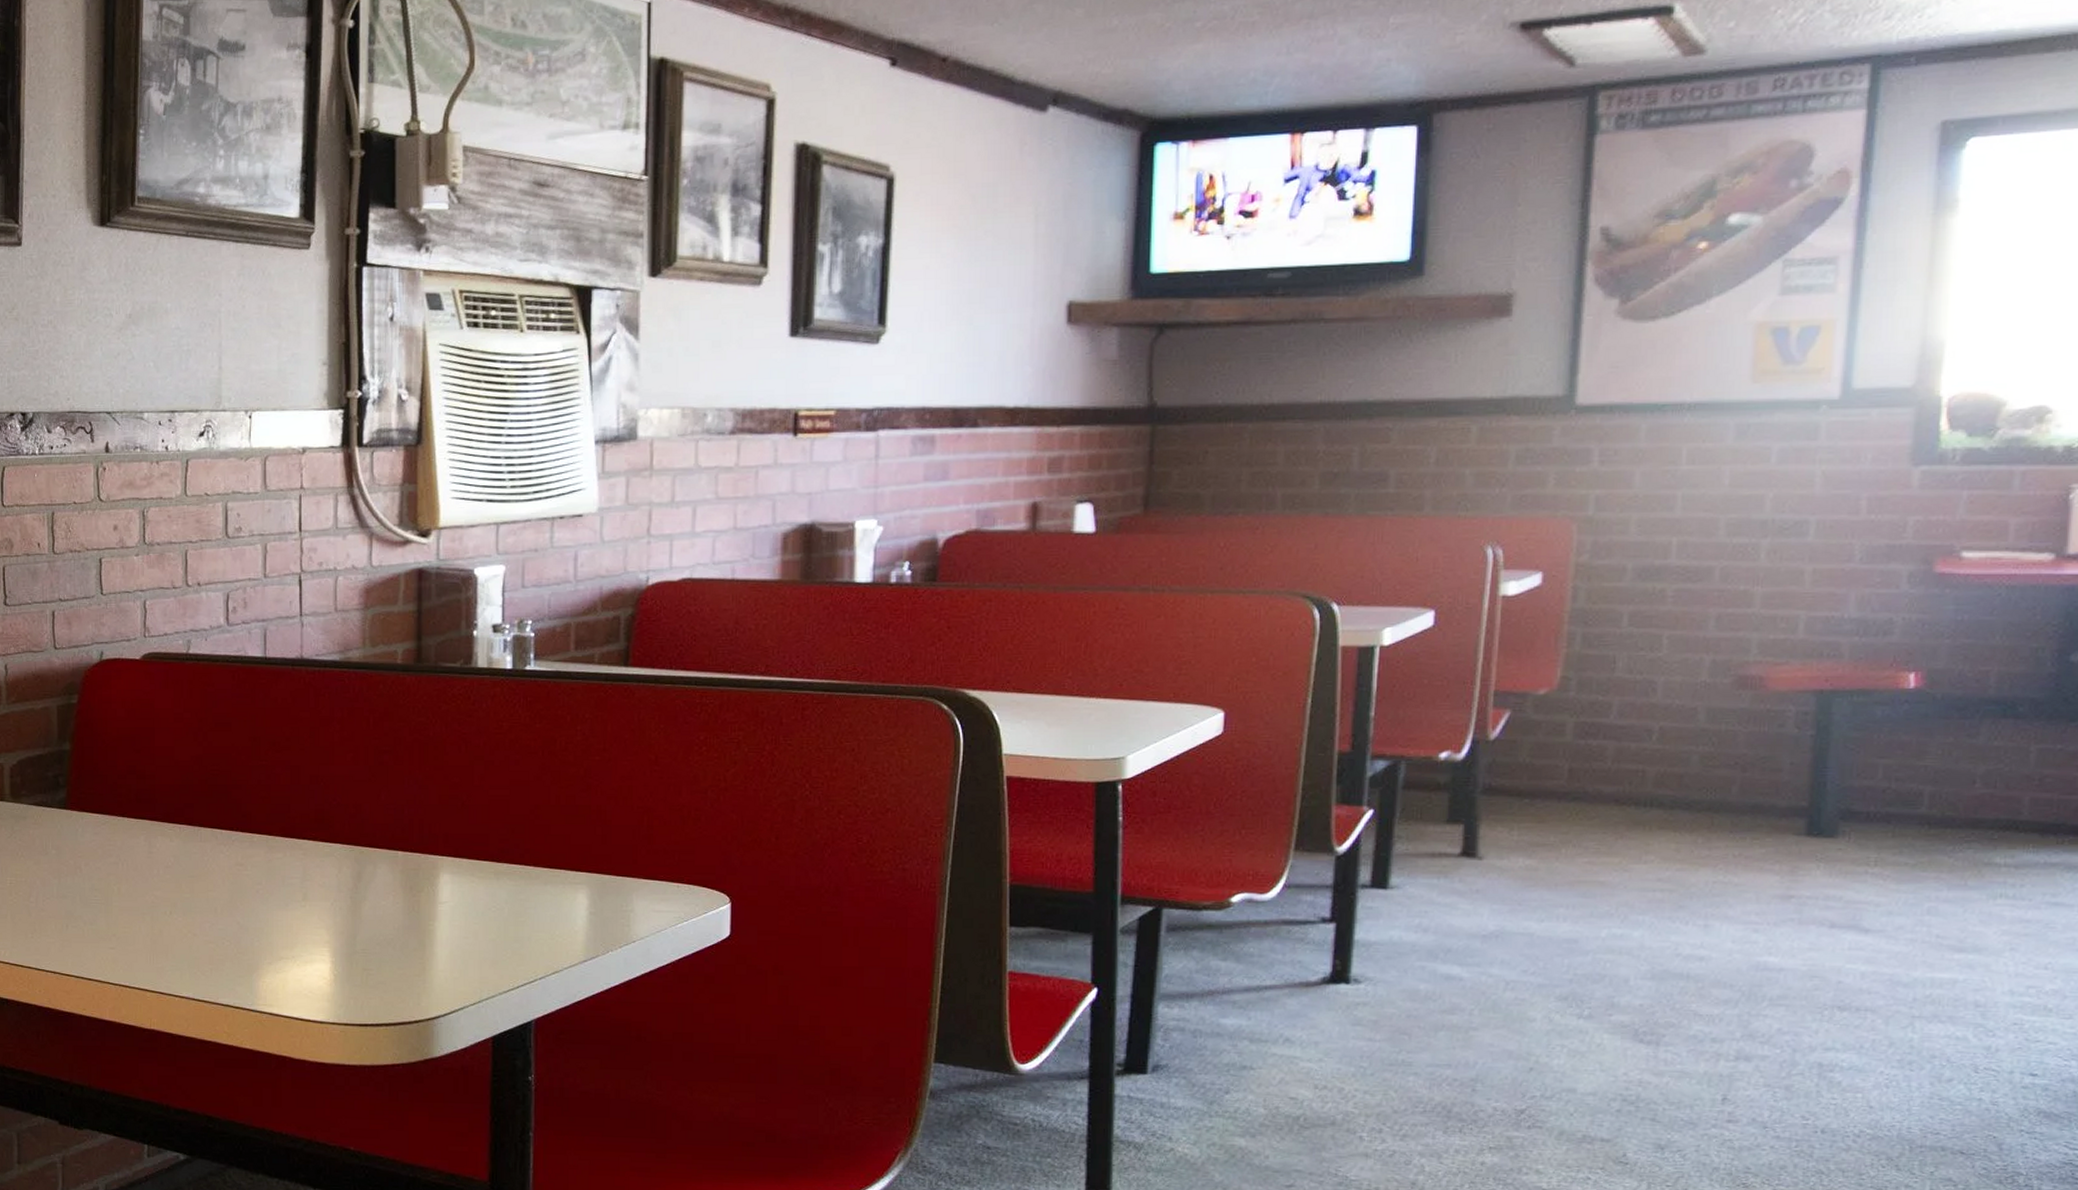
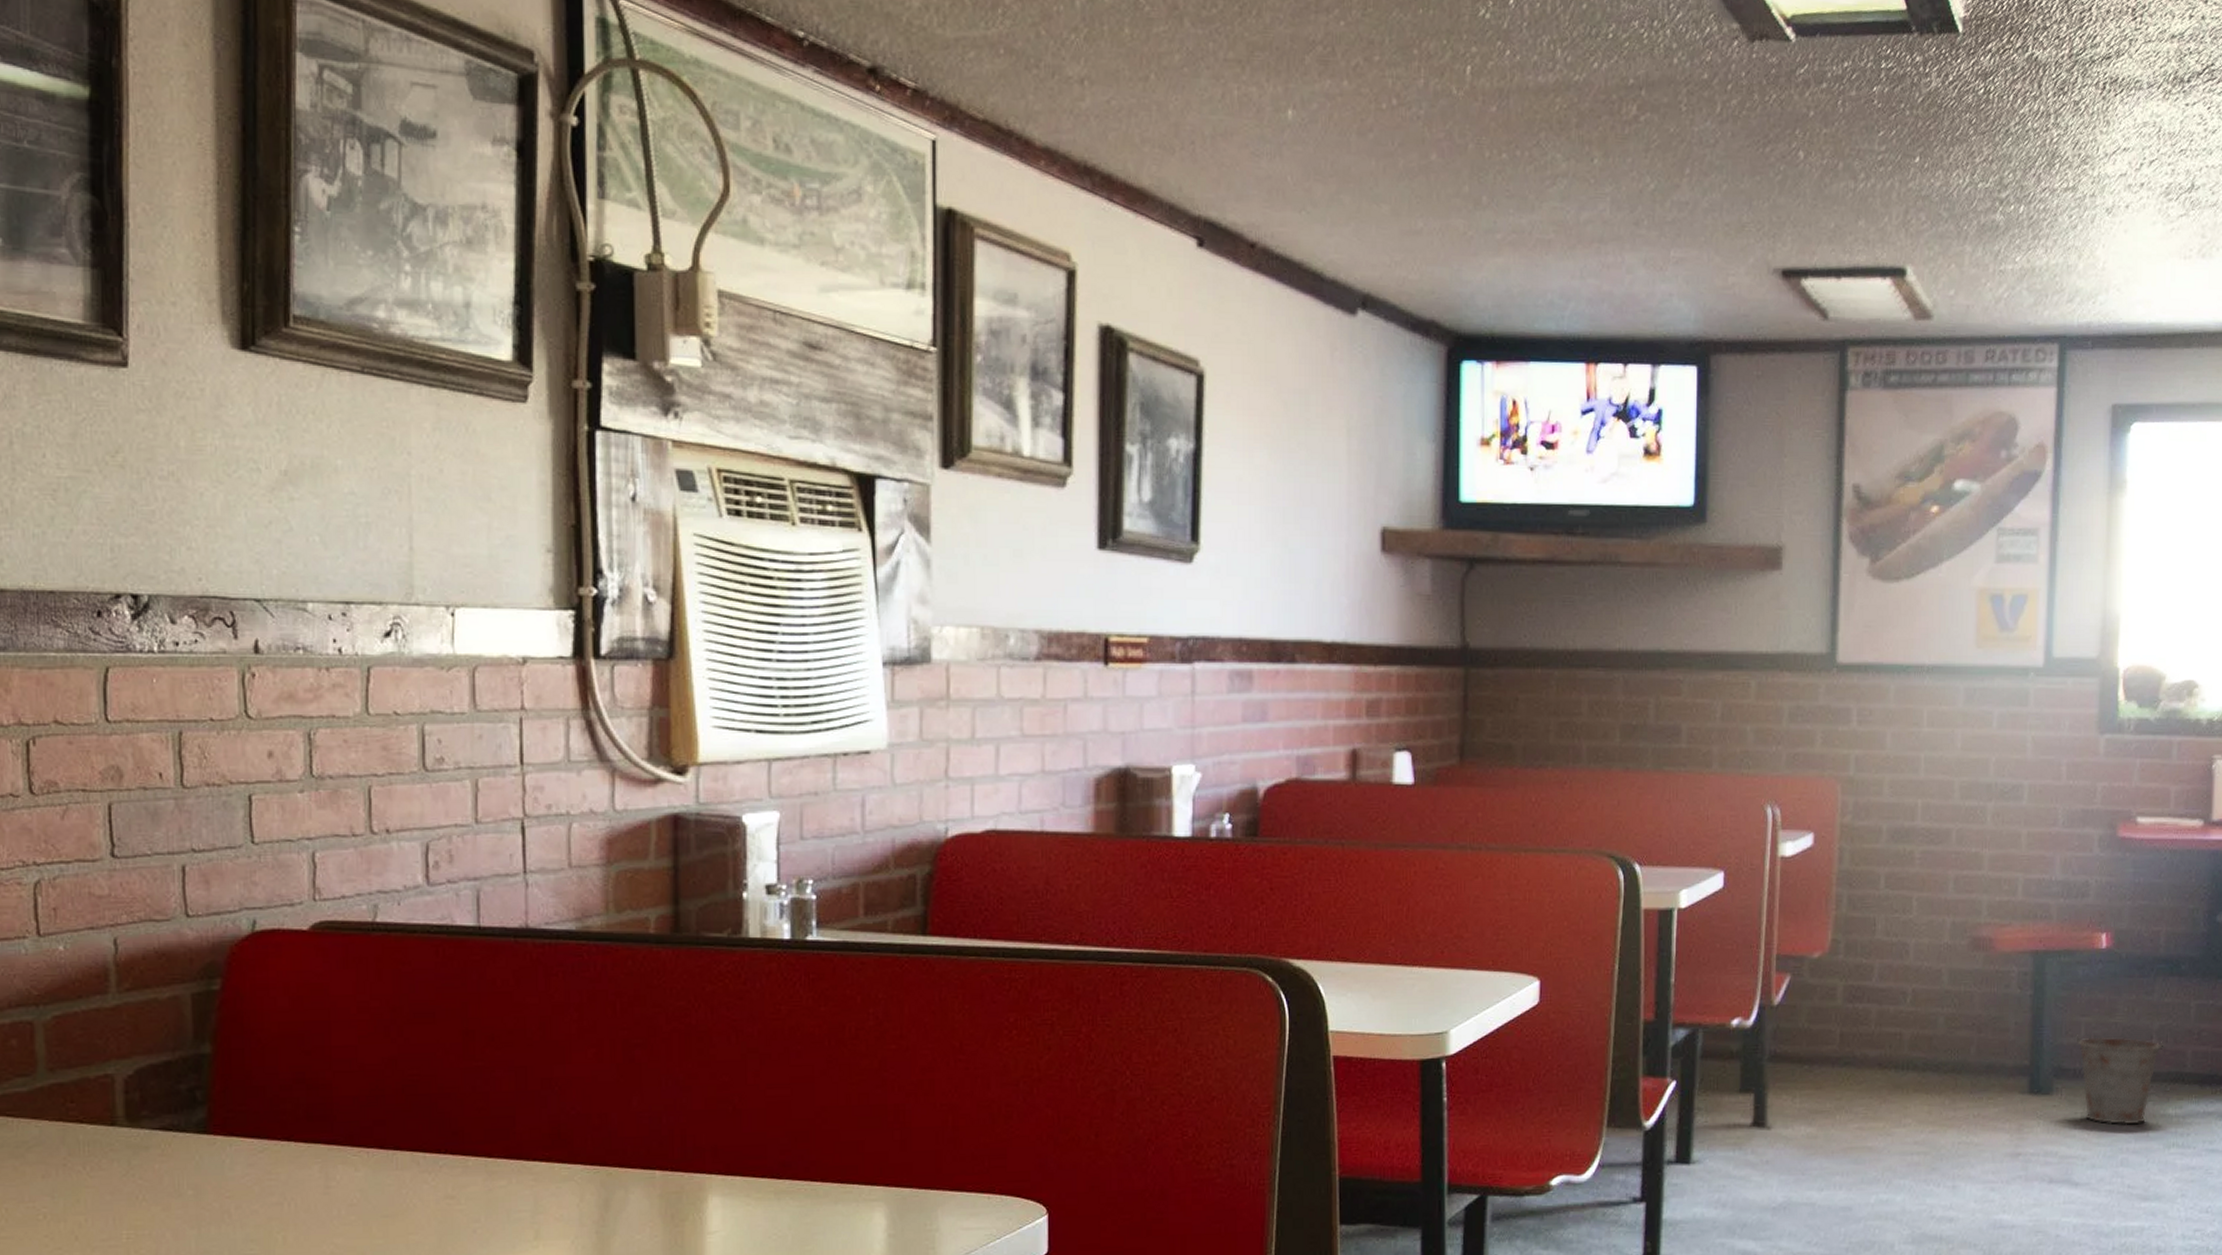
bucket: none [1870,777,1992,873] -> present [2076,1035,2164,1125]

